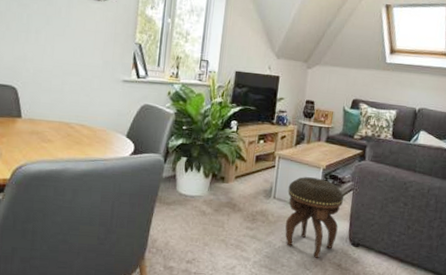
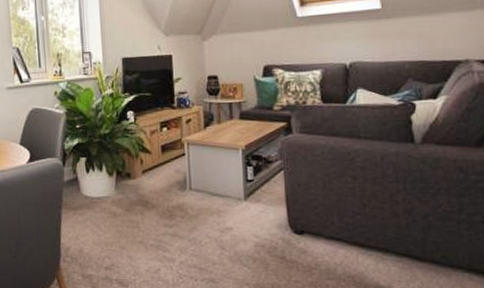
footstool: present [285,177,344,258] -> none [205,161,275,252]

